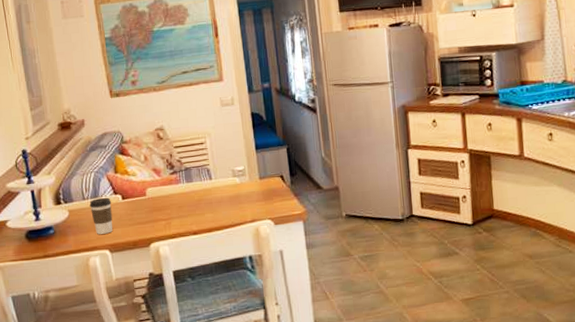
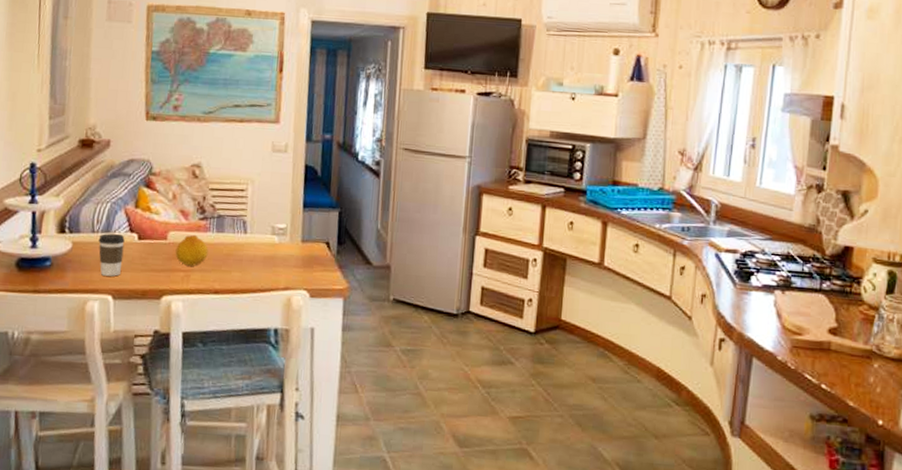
fruit: none [155,187,183,215] -> present [175,234,208,266]

